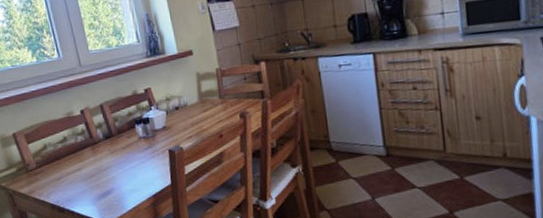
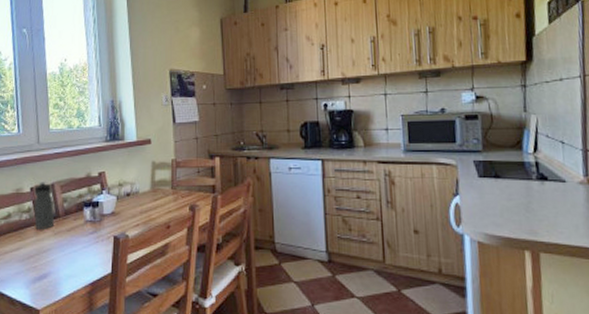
water bottle: none [84,103,110,150] -> present [34,182,55,229]

